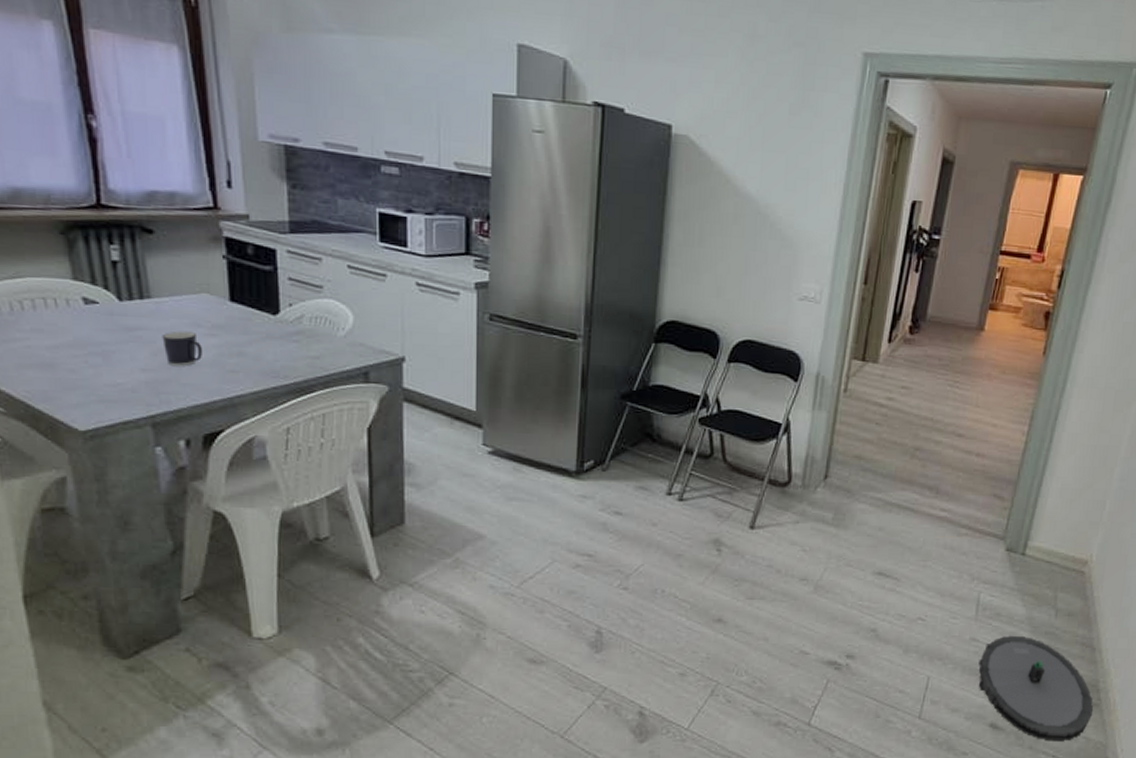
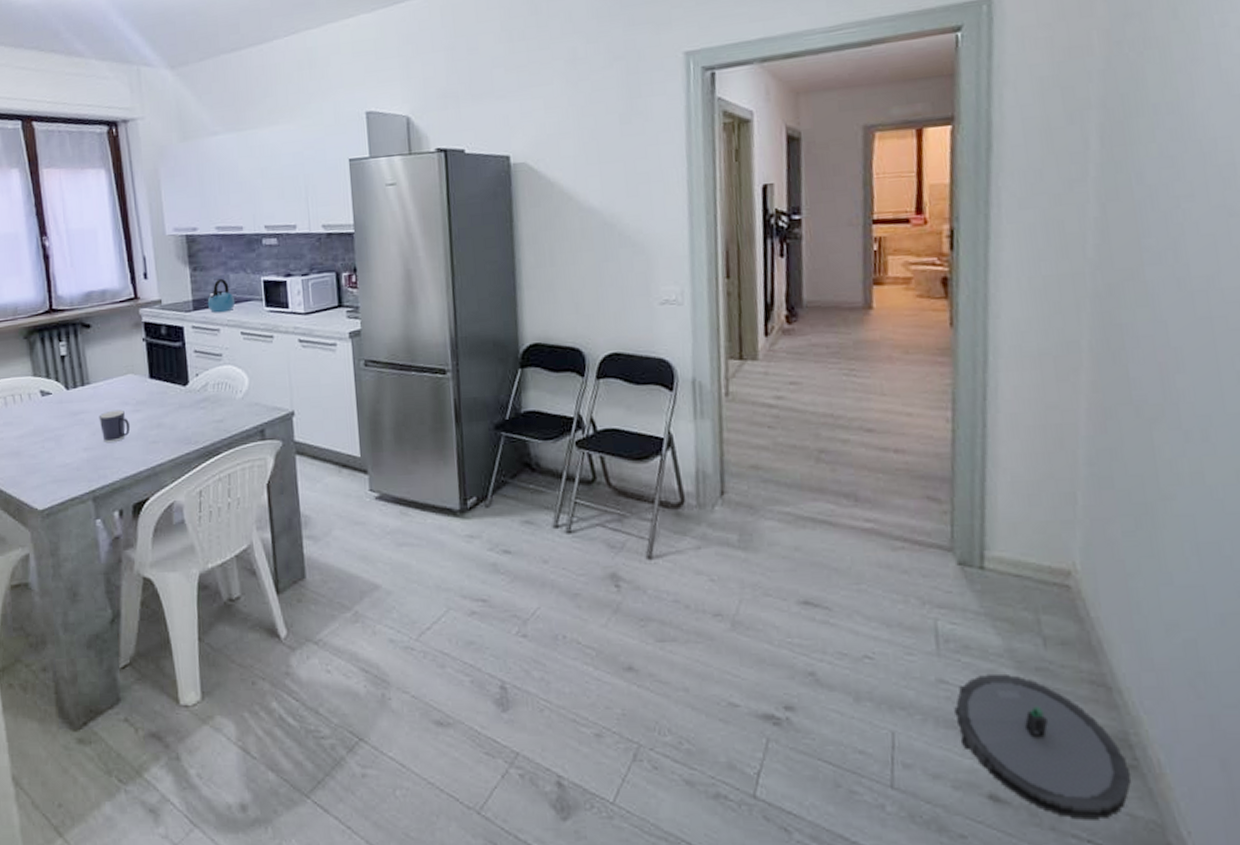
kettle: none [308,201,343,241] -> present [207,278,236,313]

